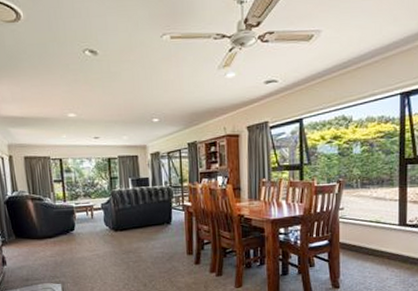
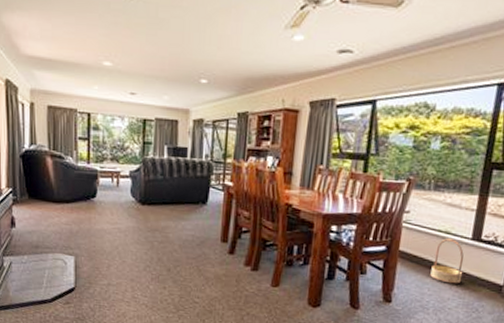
basket: none [369,227,396,265] -> present [430,238,464,284]

